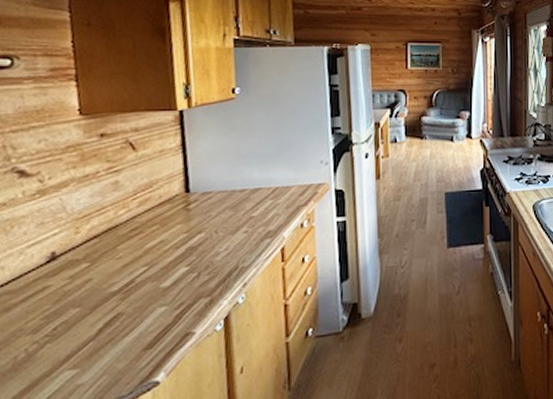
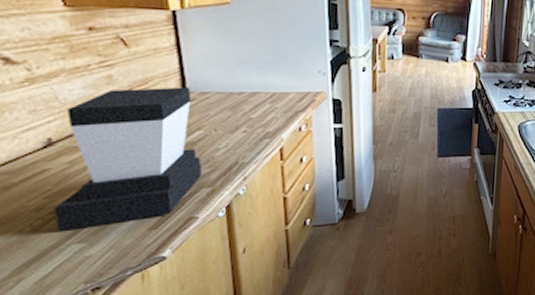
coffee maker: none [50,188,201,358] -> present [54,87,202,232]

